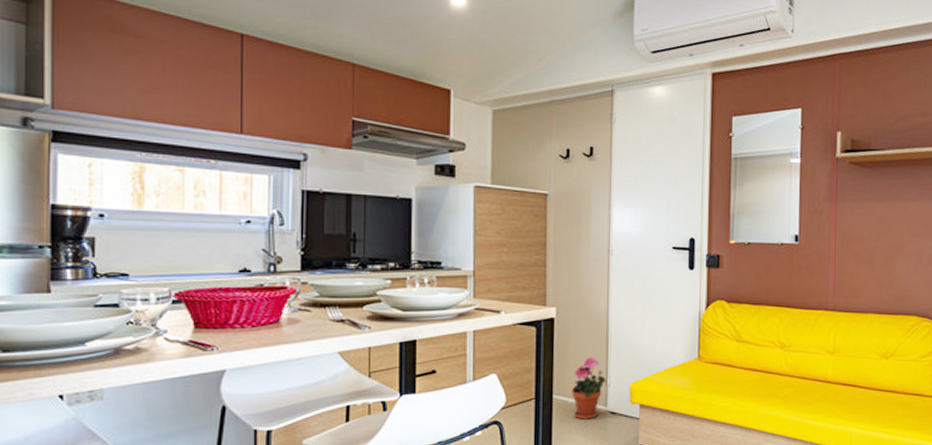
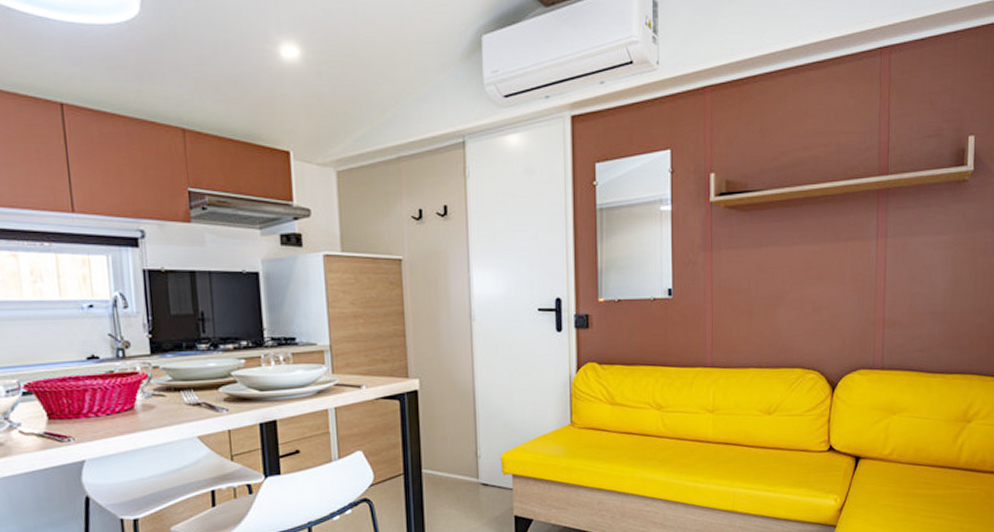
potted plant: present [572,358,606,420] -> none [441,429,476,493]

